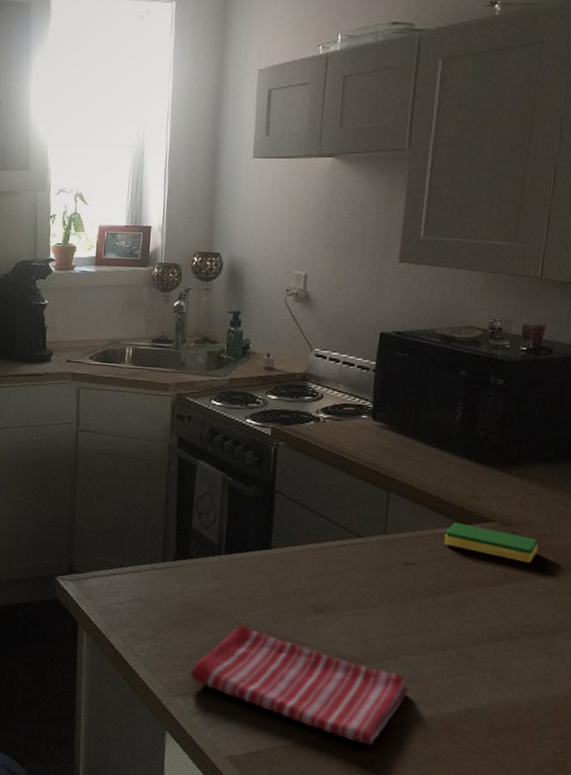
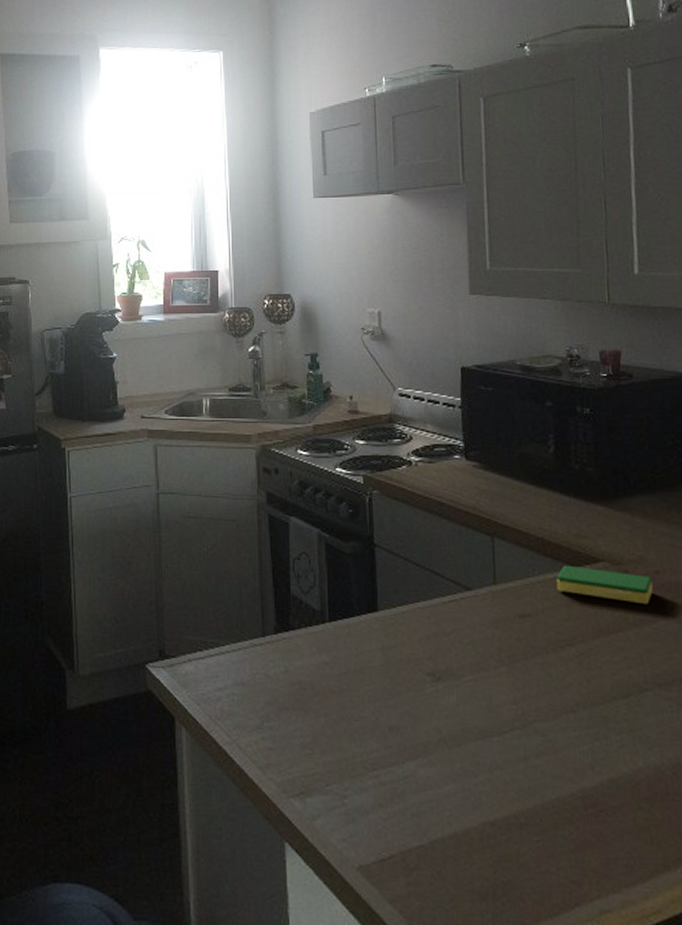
dish towel: present [190,624,410,745] -> none [305,703,546,835]

